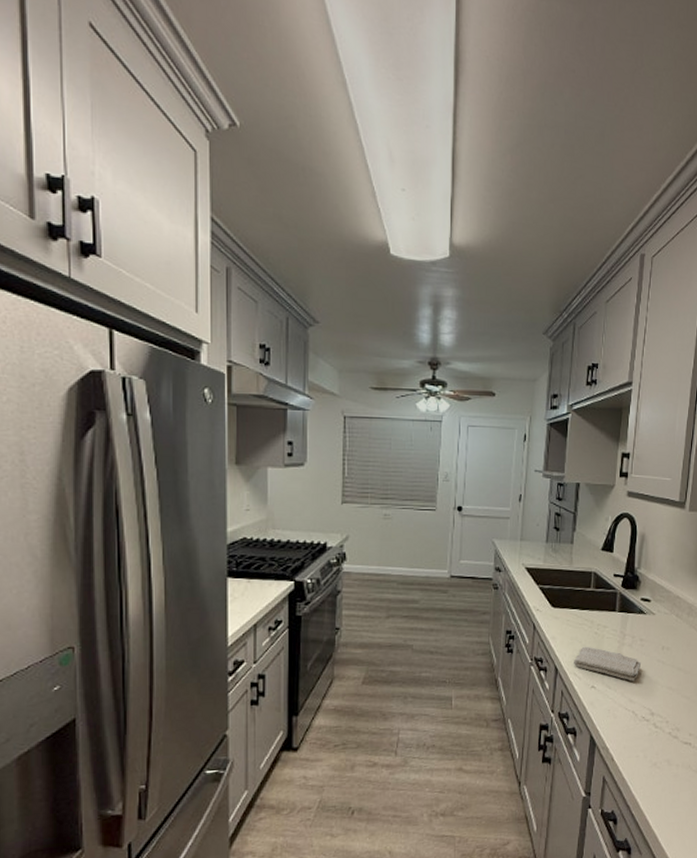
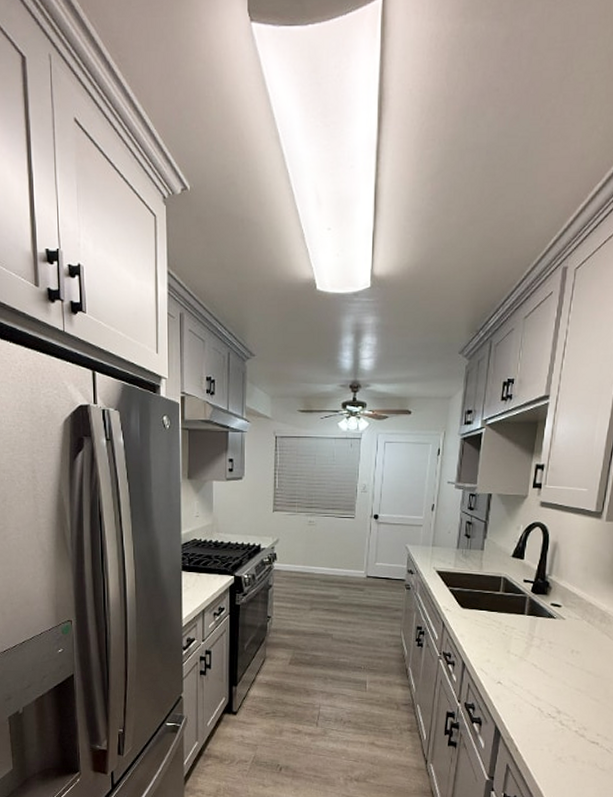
washcloth: present [574,646,642,682] -> none [481,645,550,680]

